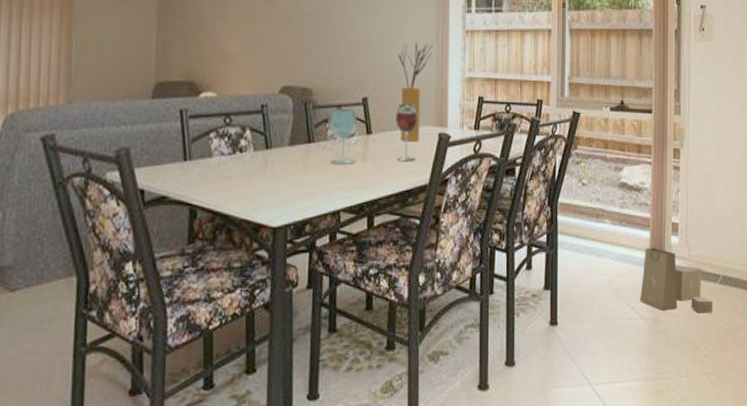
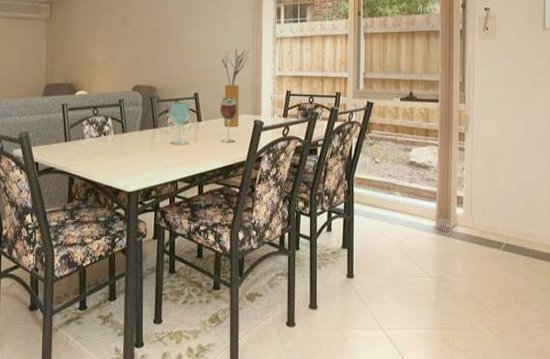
shopping bag: present [639,248,713,313] -> none [427,217,496,275]

